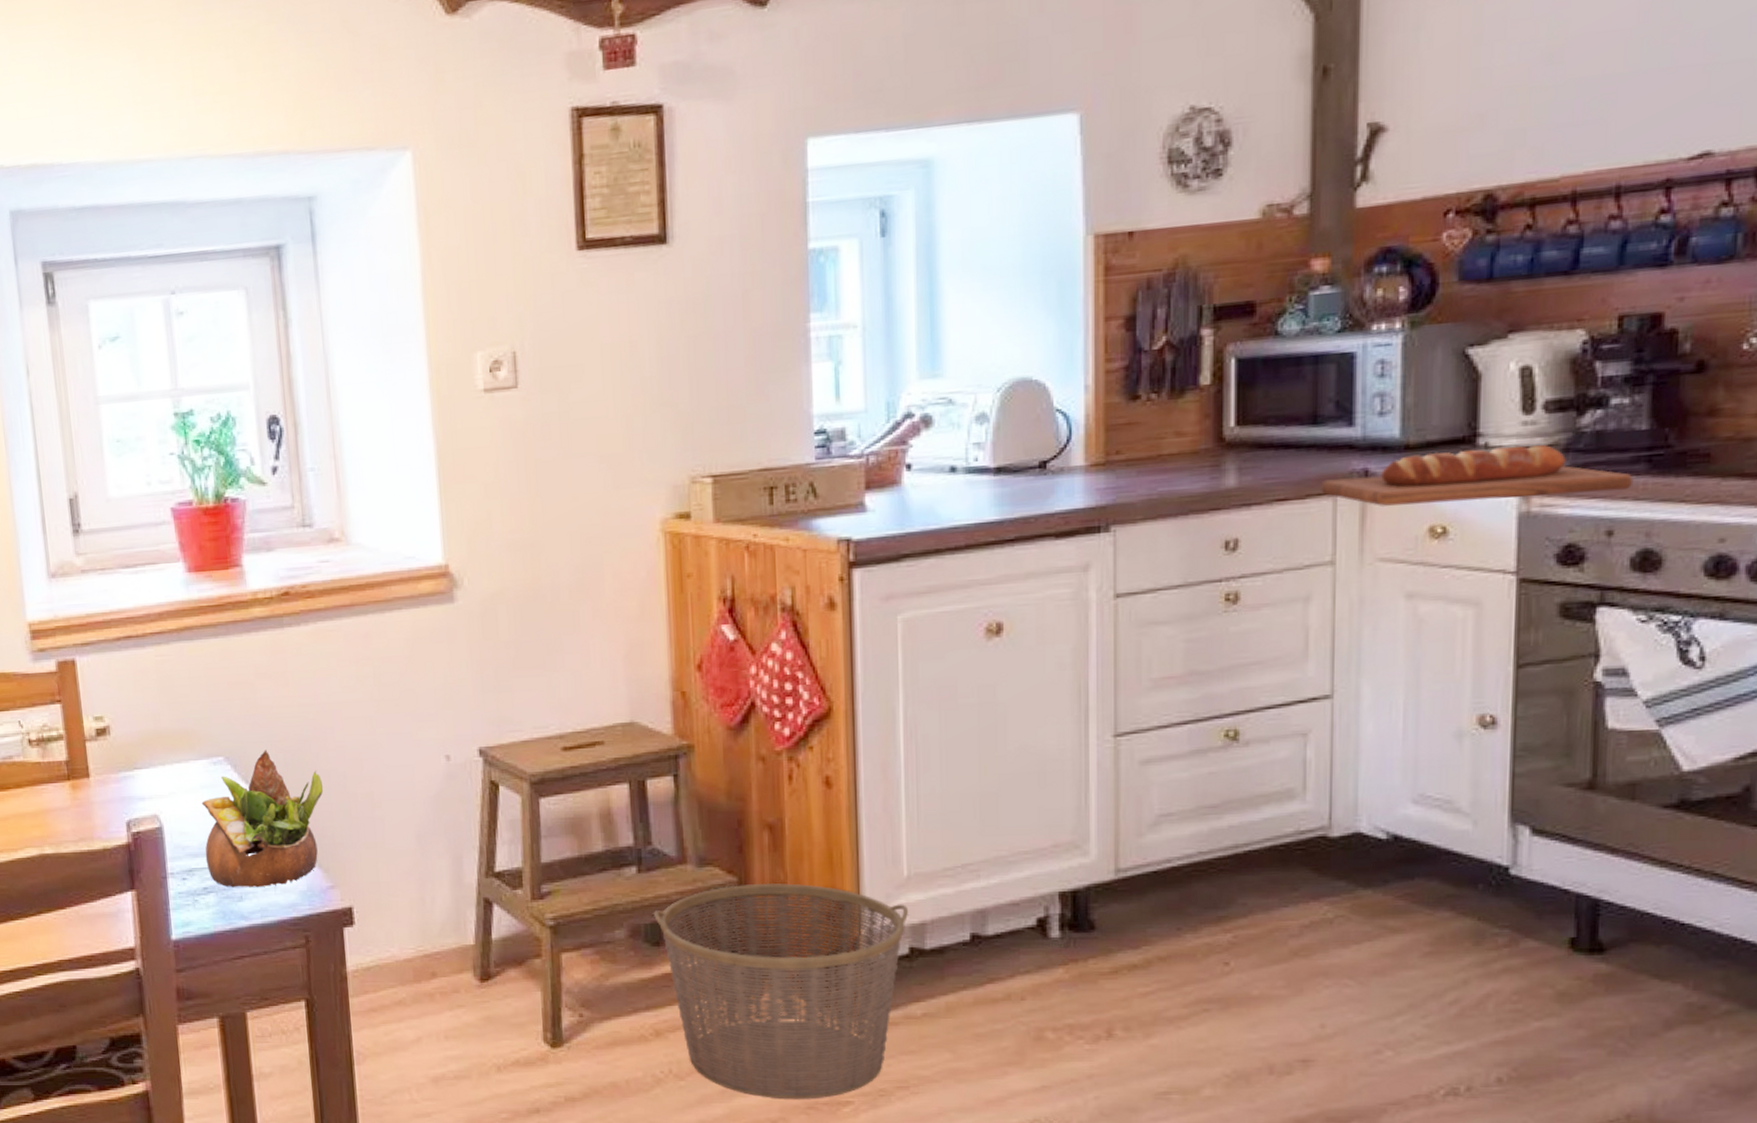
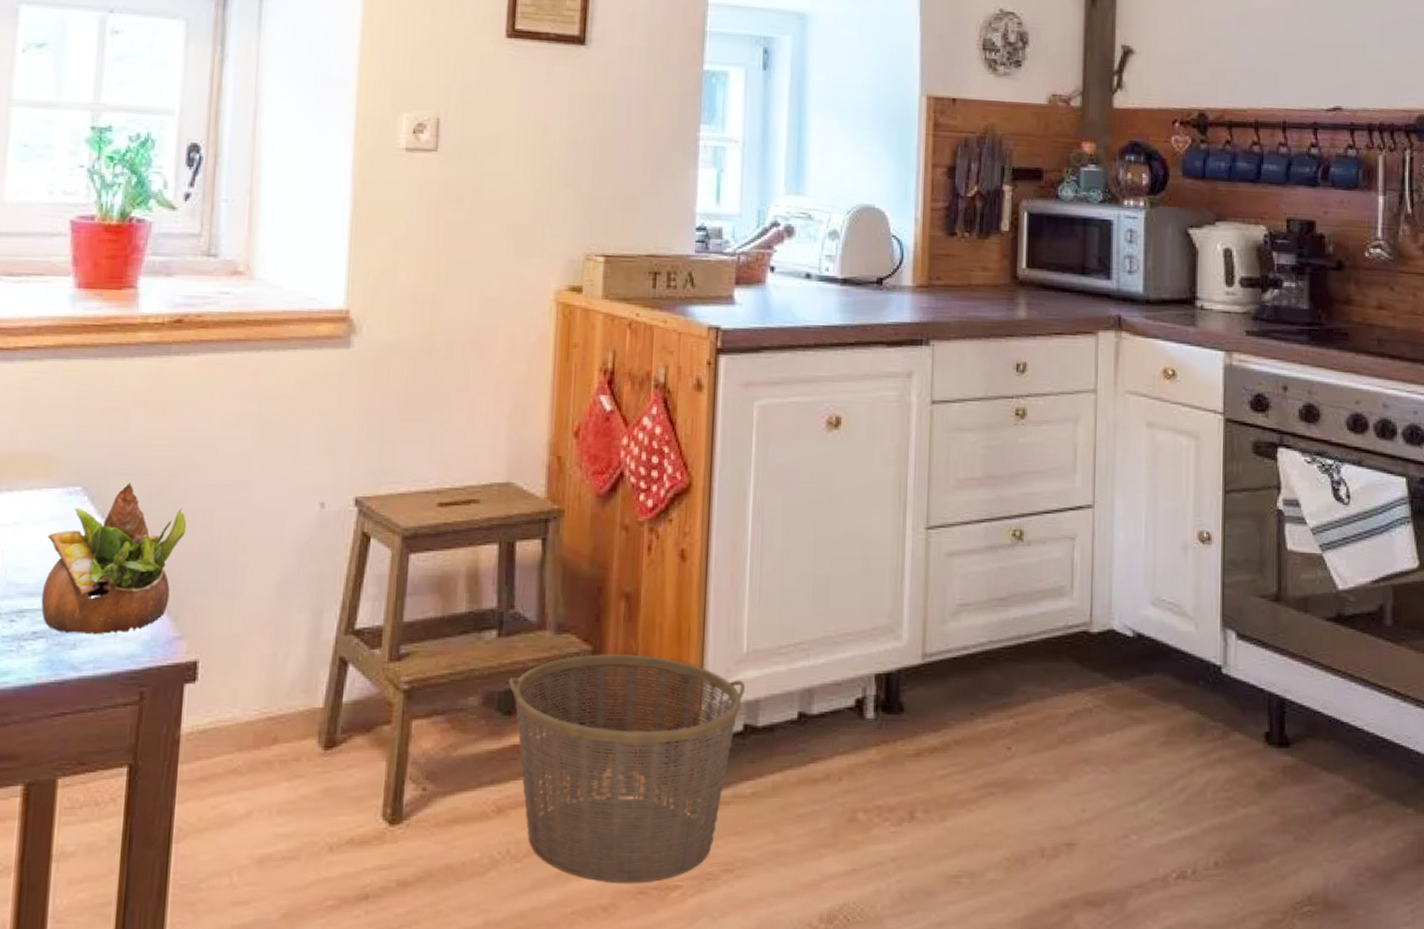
bread loaf: present [1321,445,1634,506] -> none [1087,308,1300,355]

